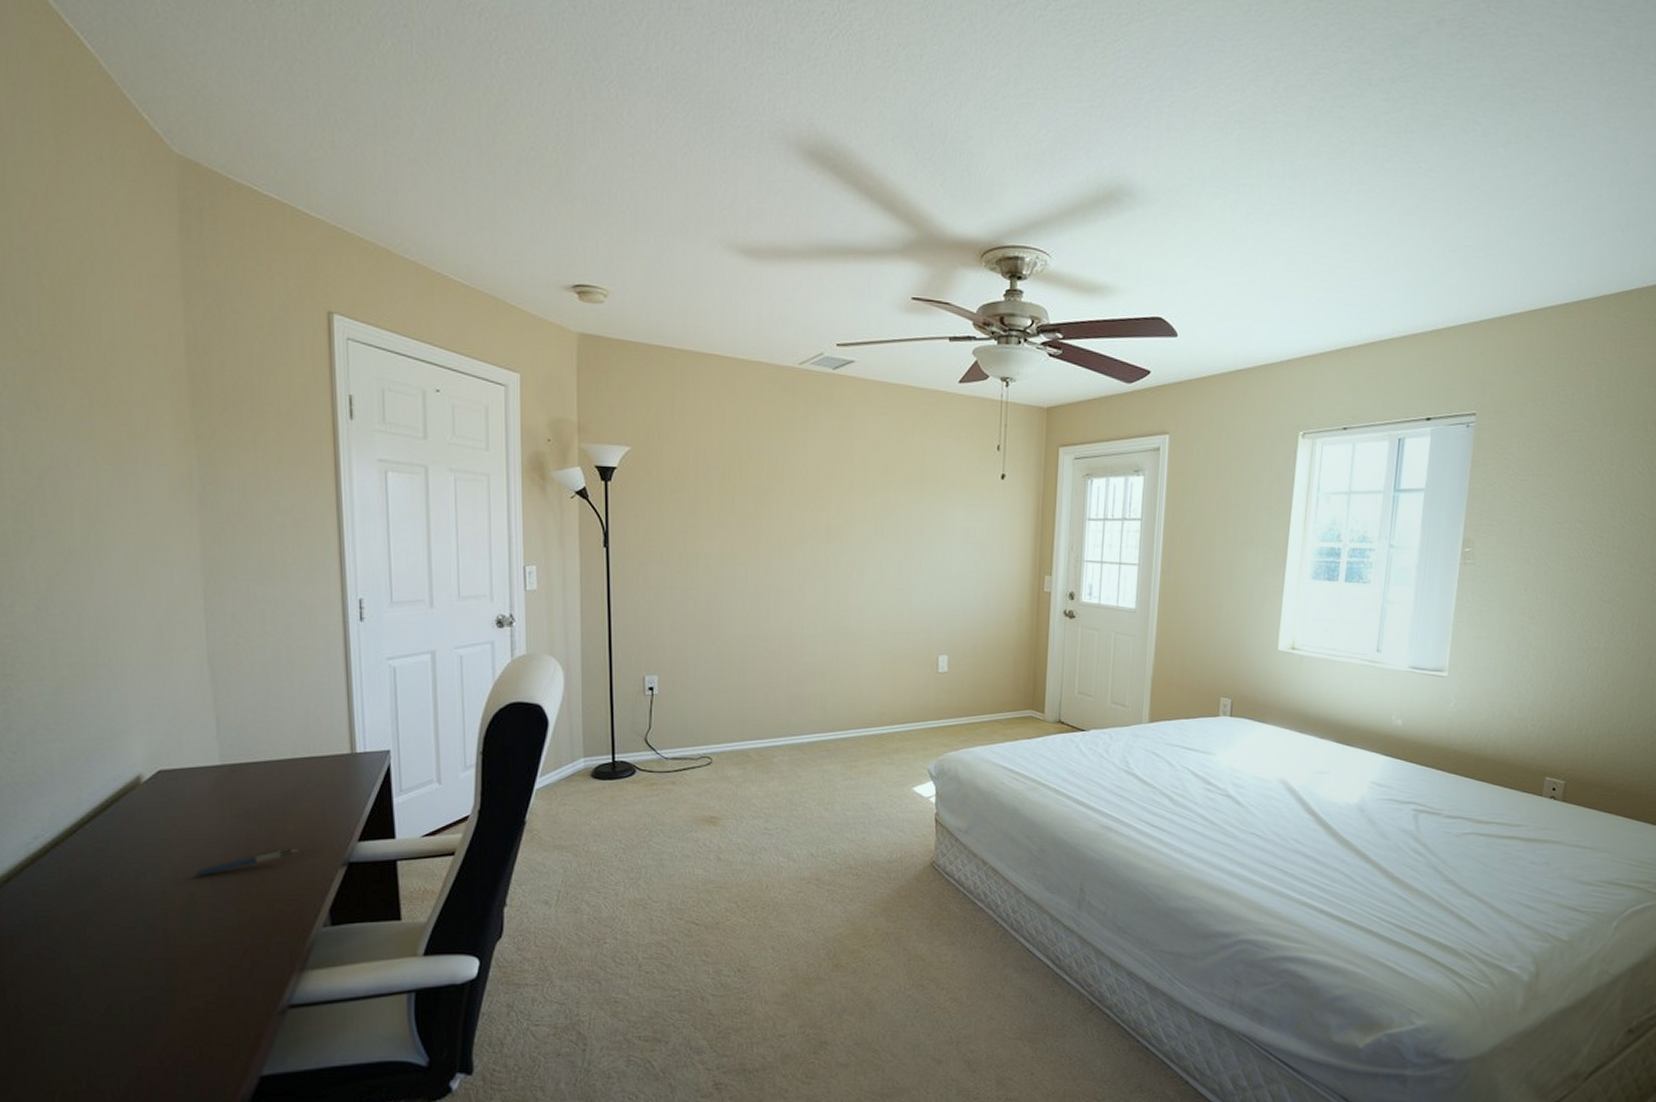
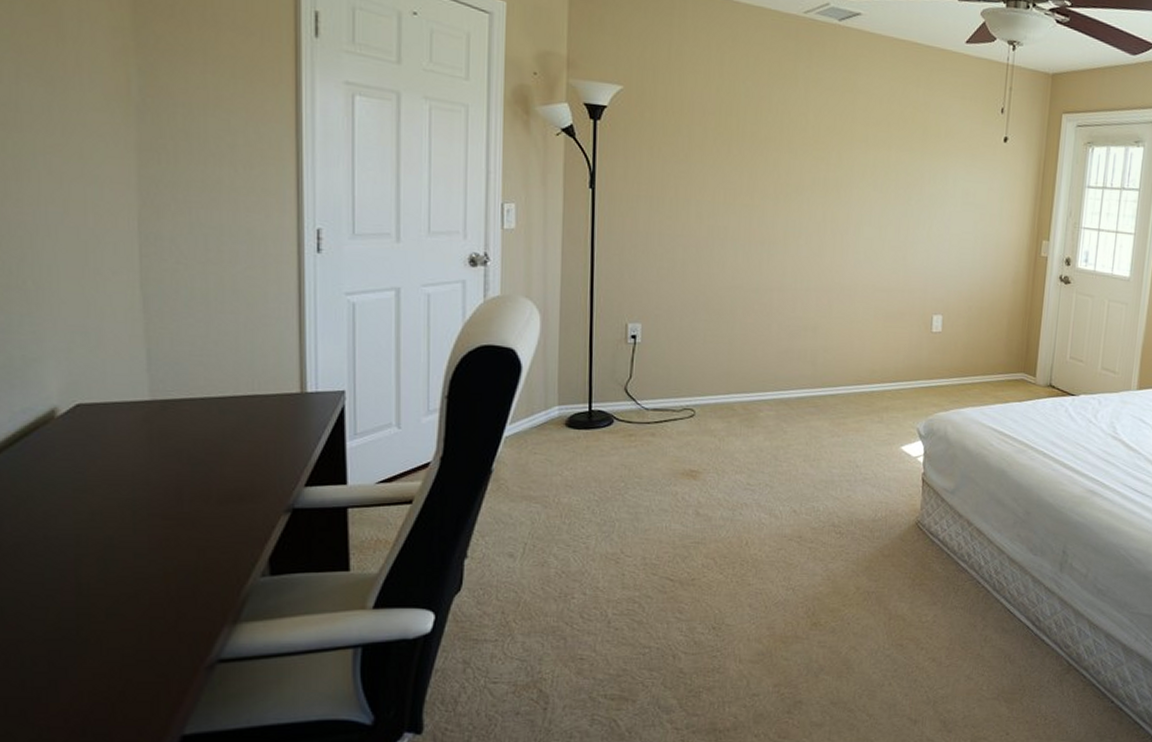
pen: present [194,849,298,876] -> none [114,493,236,519]

